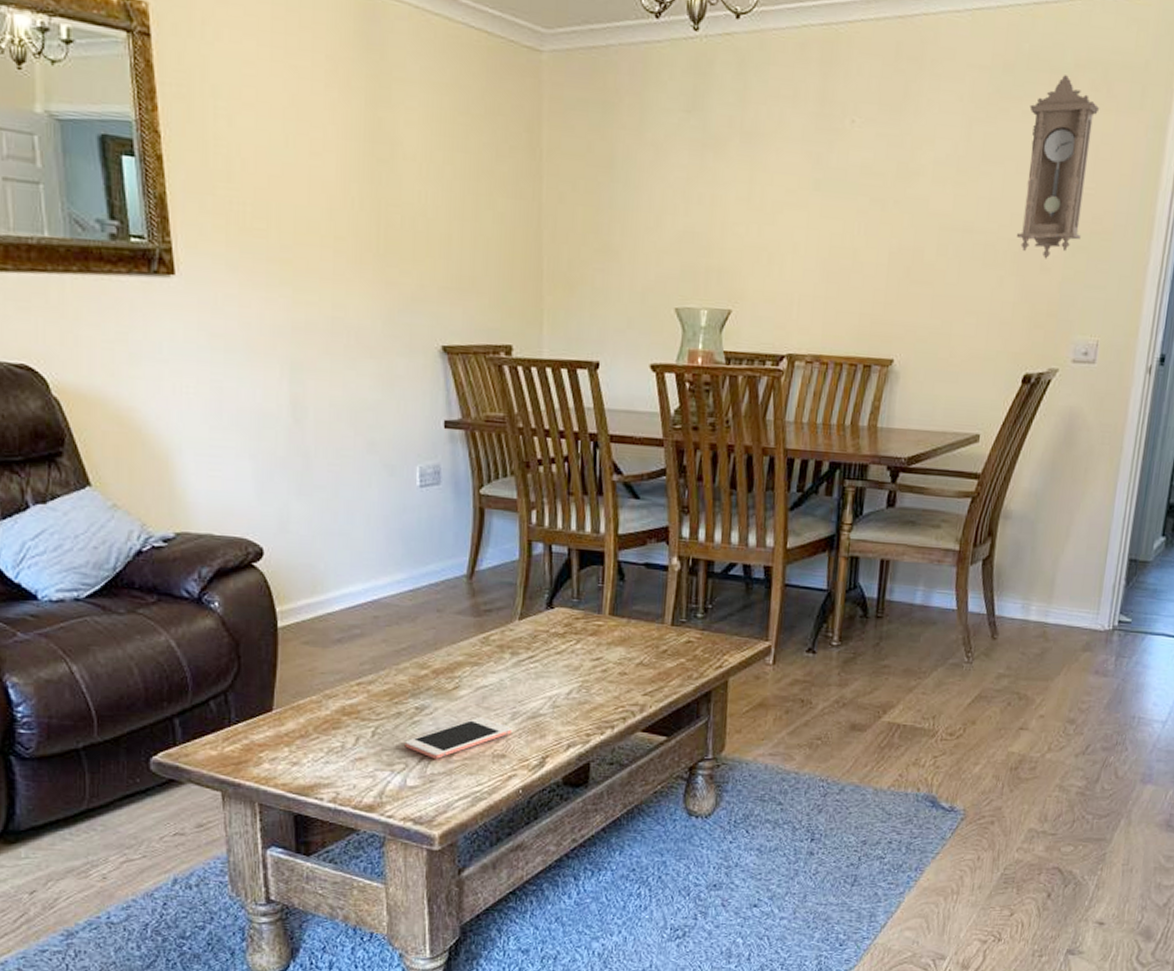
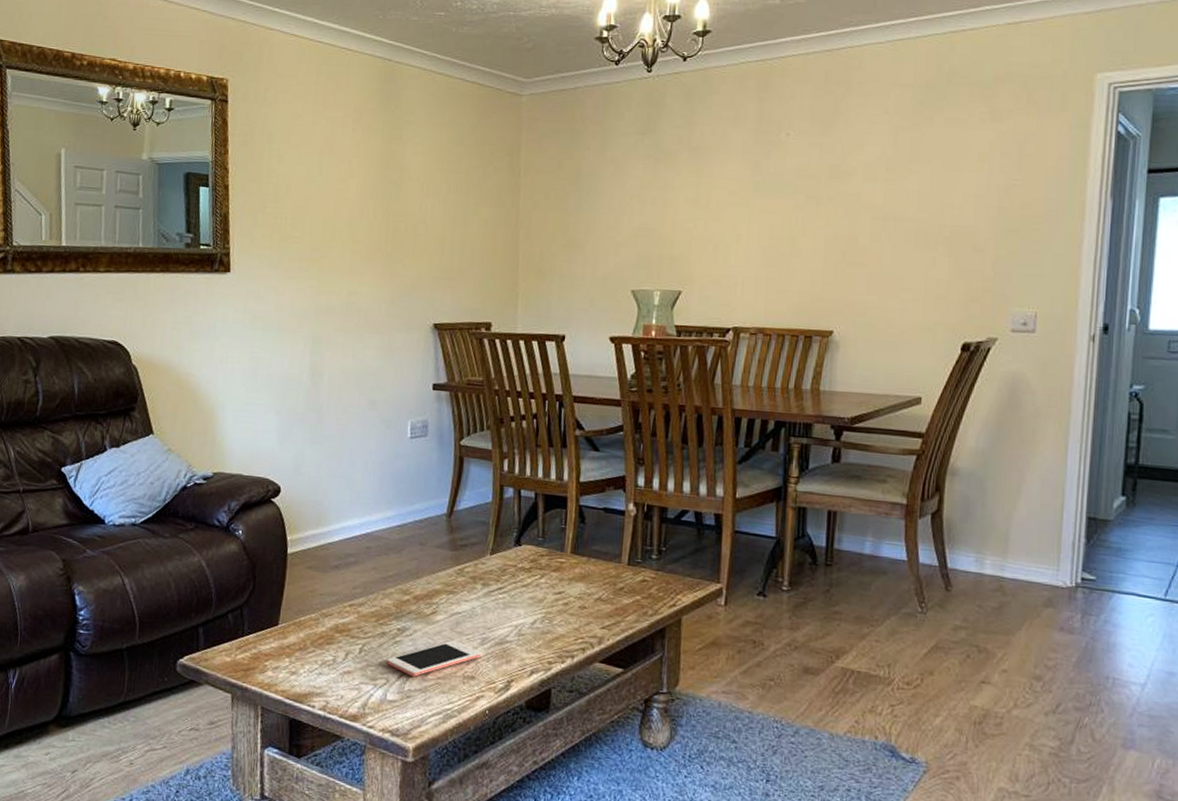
pendulum clock: present [1017,75,1100,259] -> none [948,87,1022,242]

